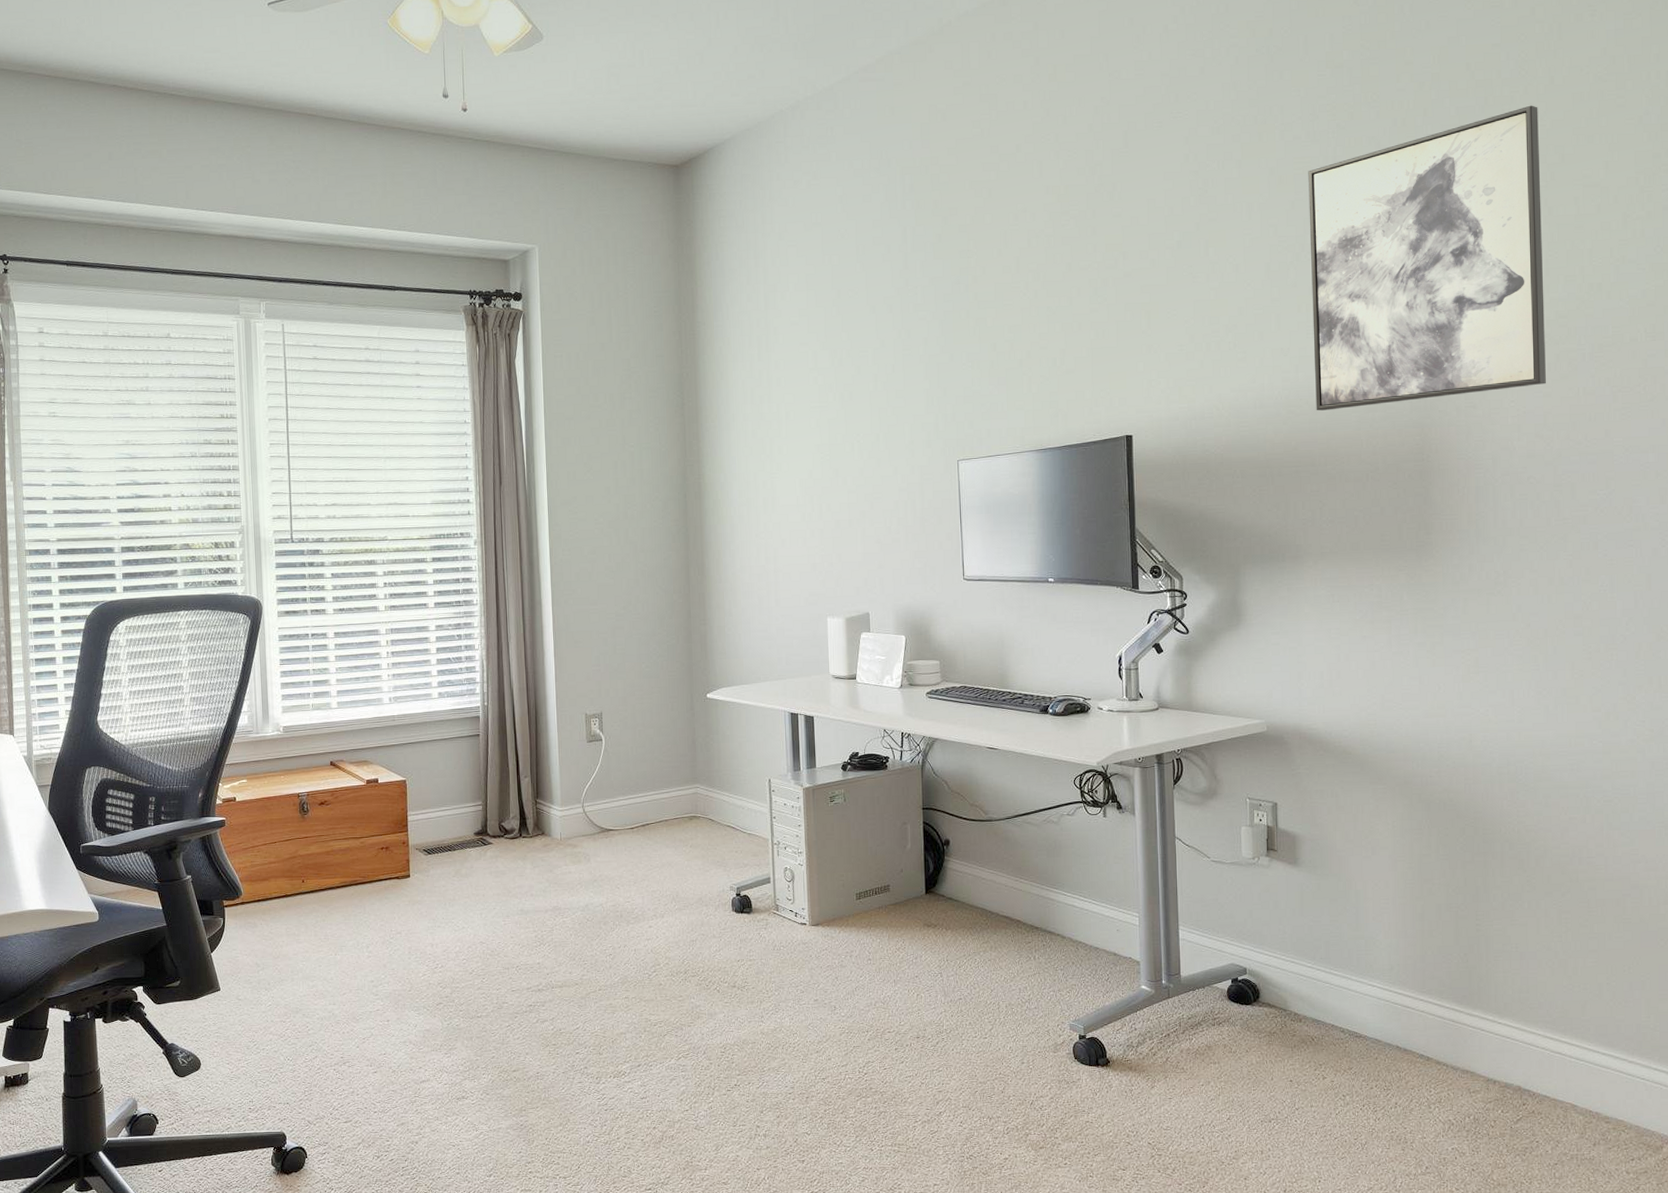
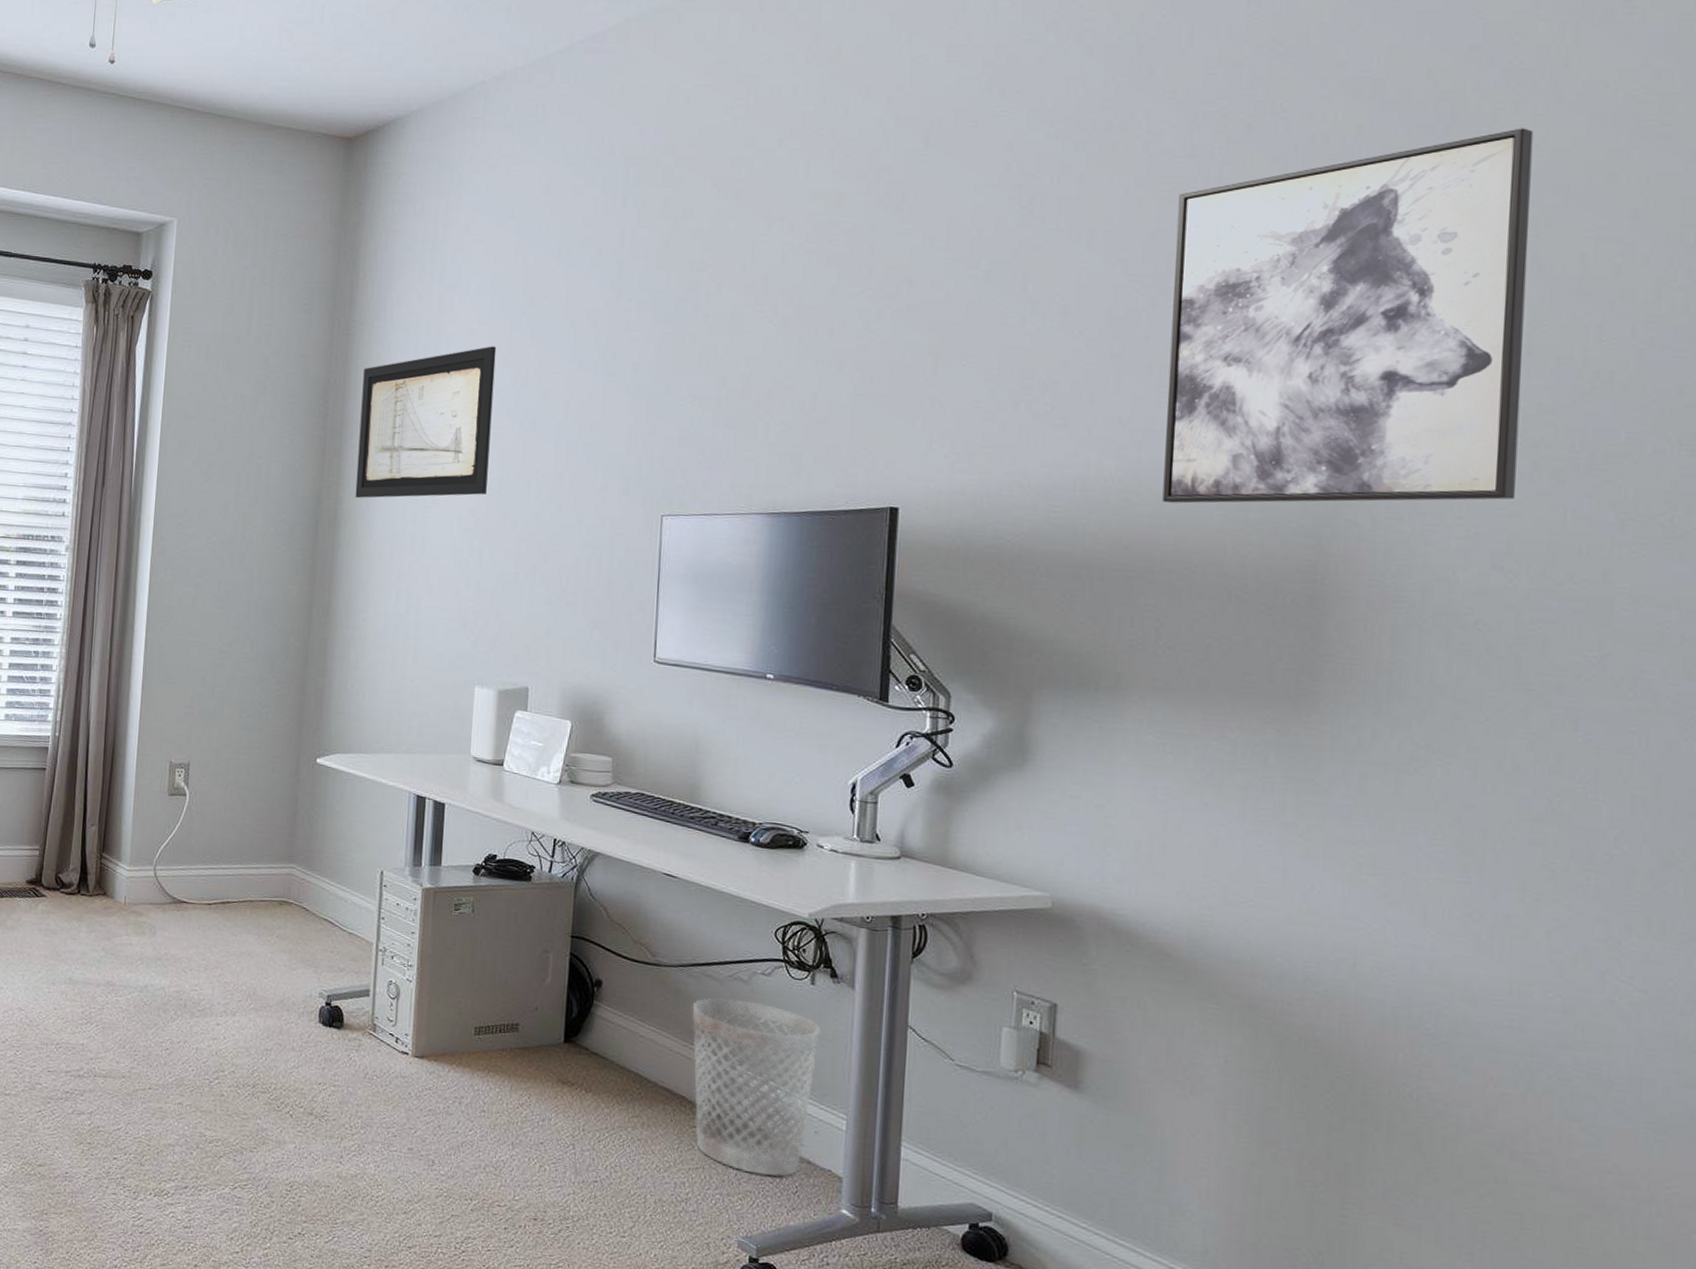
wall art: none [710,334,820,472] -> present [355,346,497,498]
wastebasket: none [1019,838,1114,971] -> present [691,998,821,1177]

